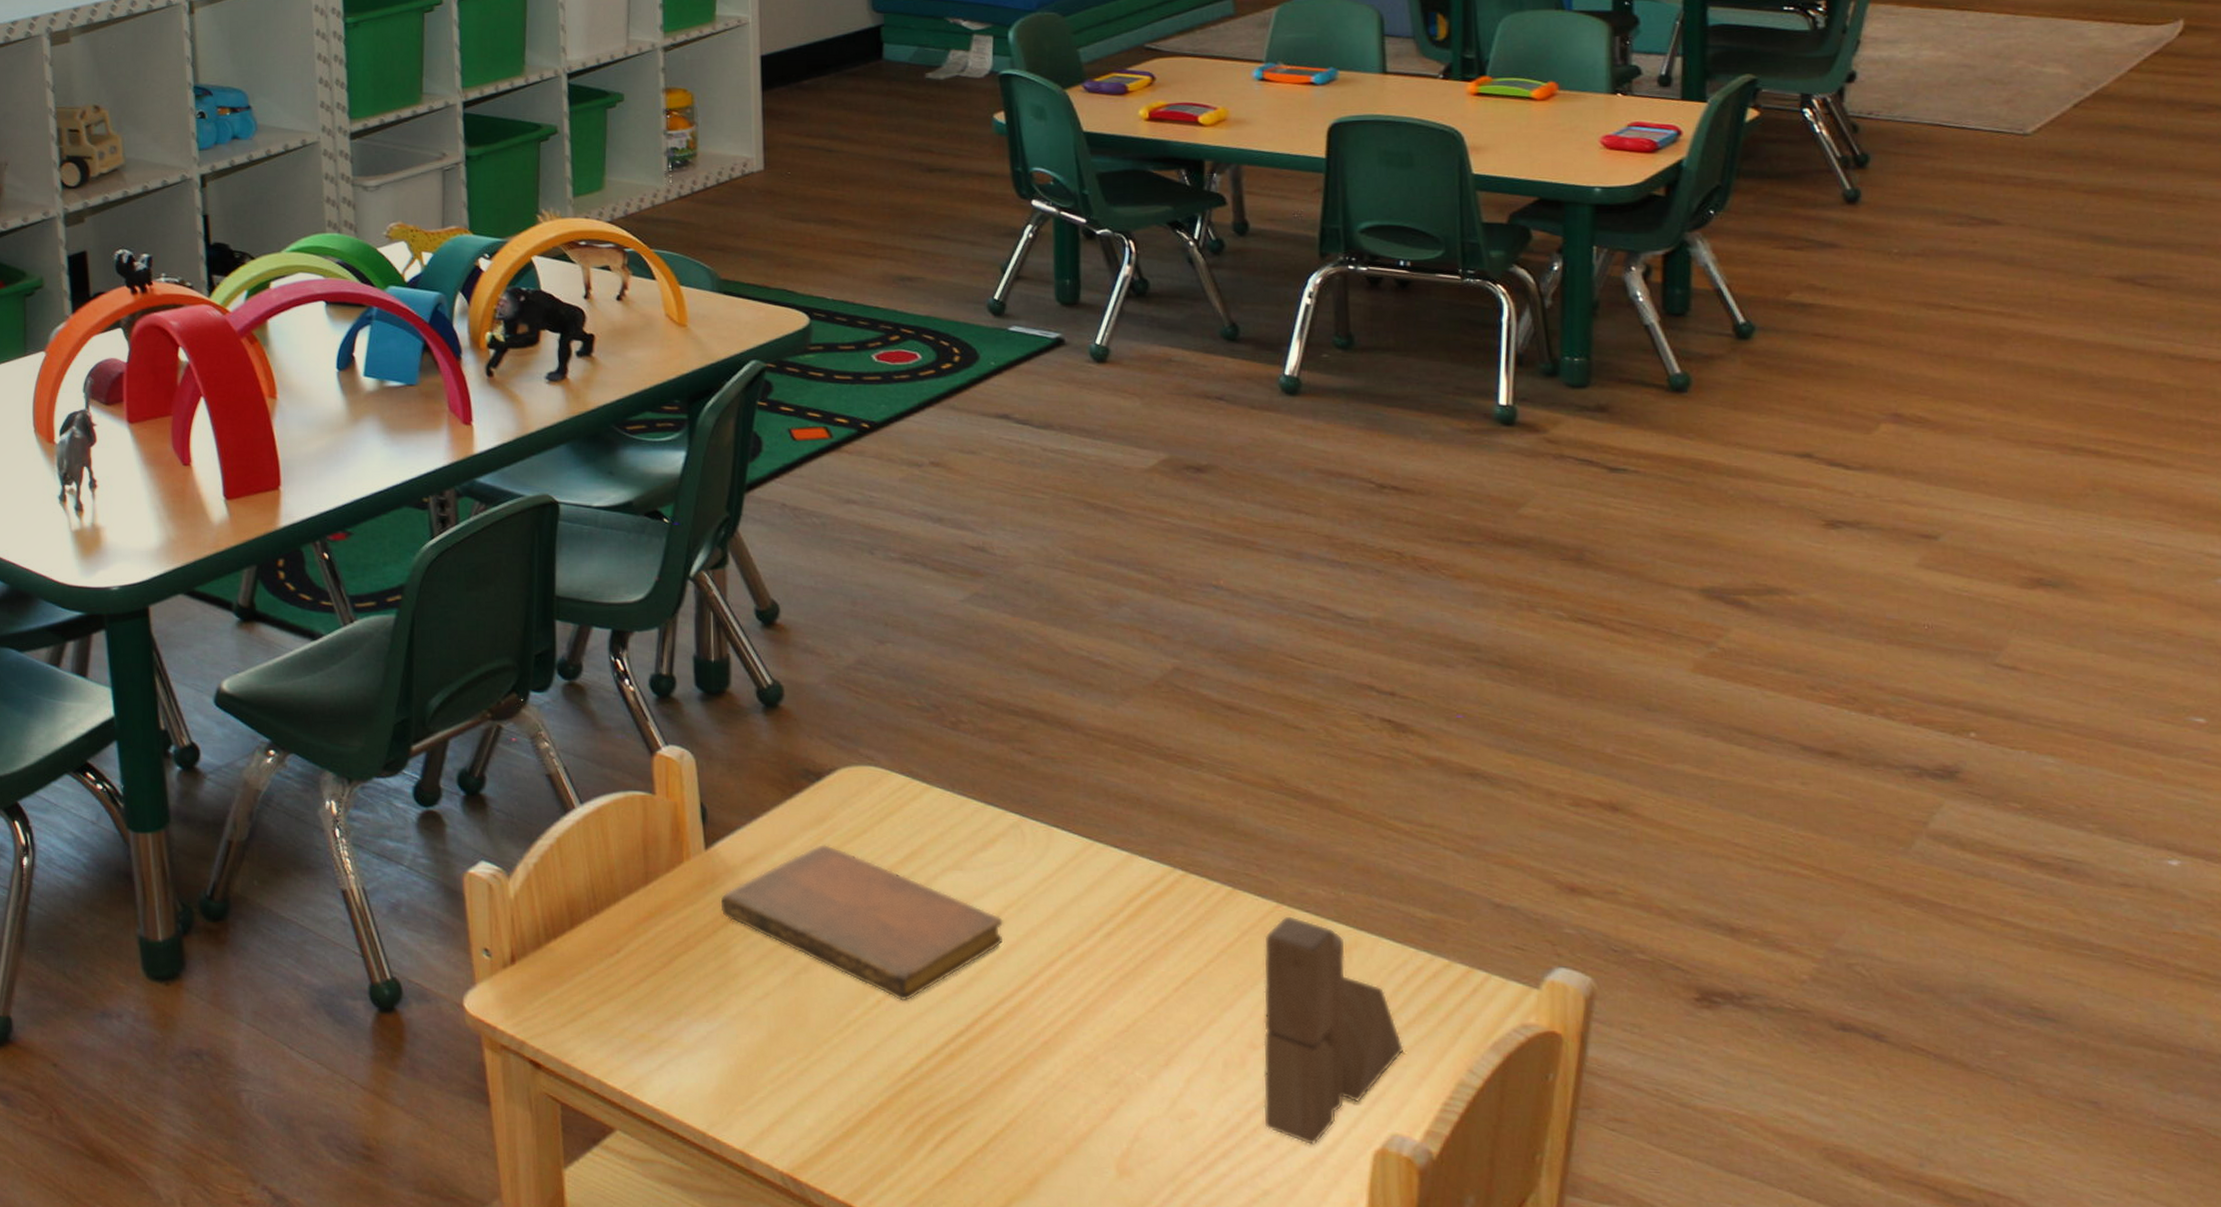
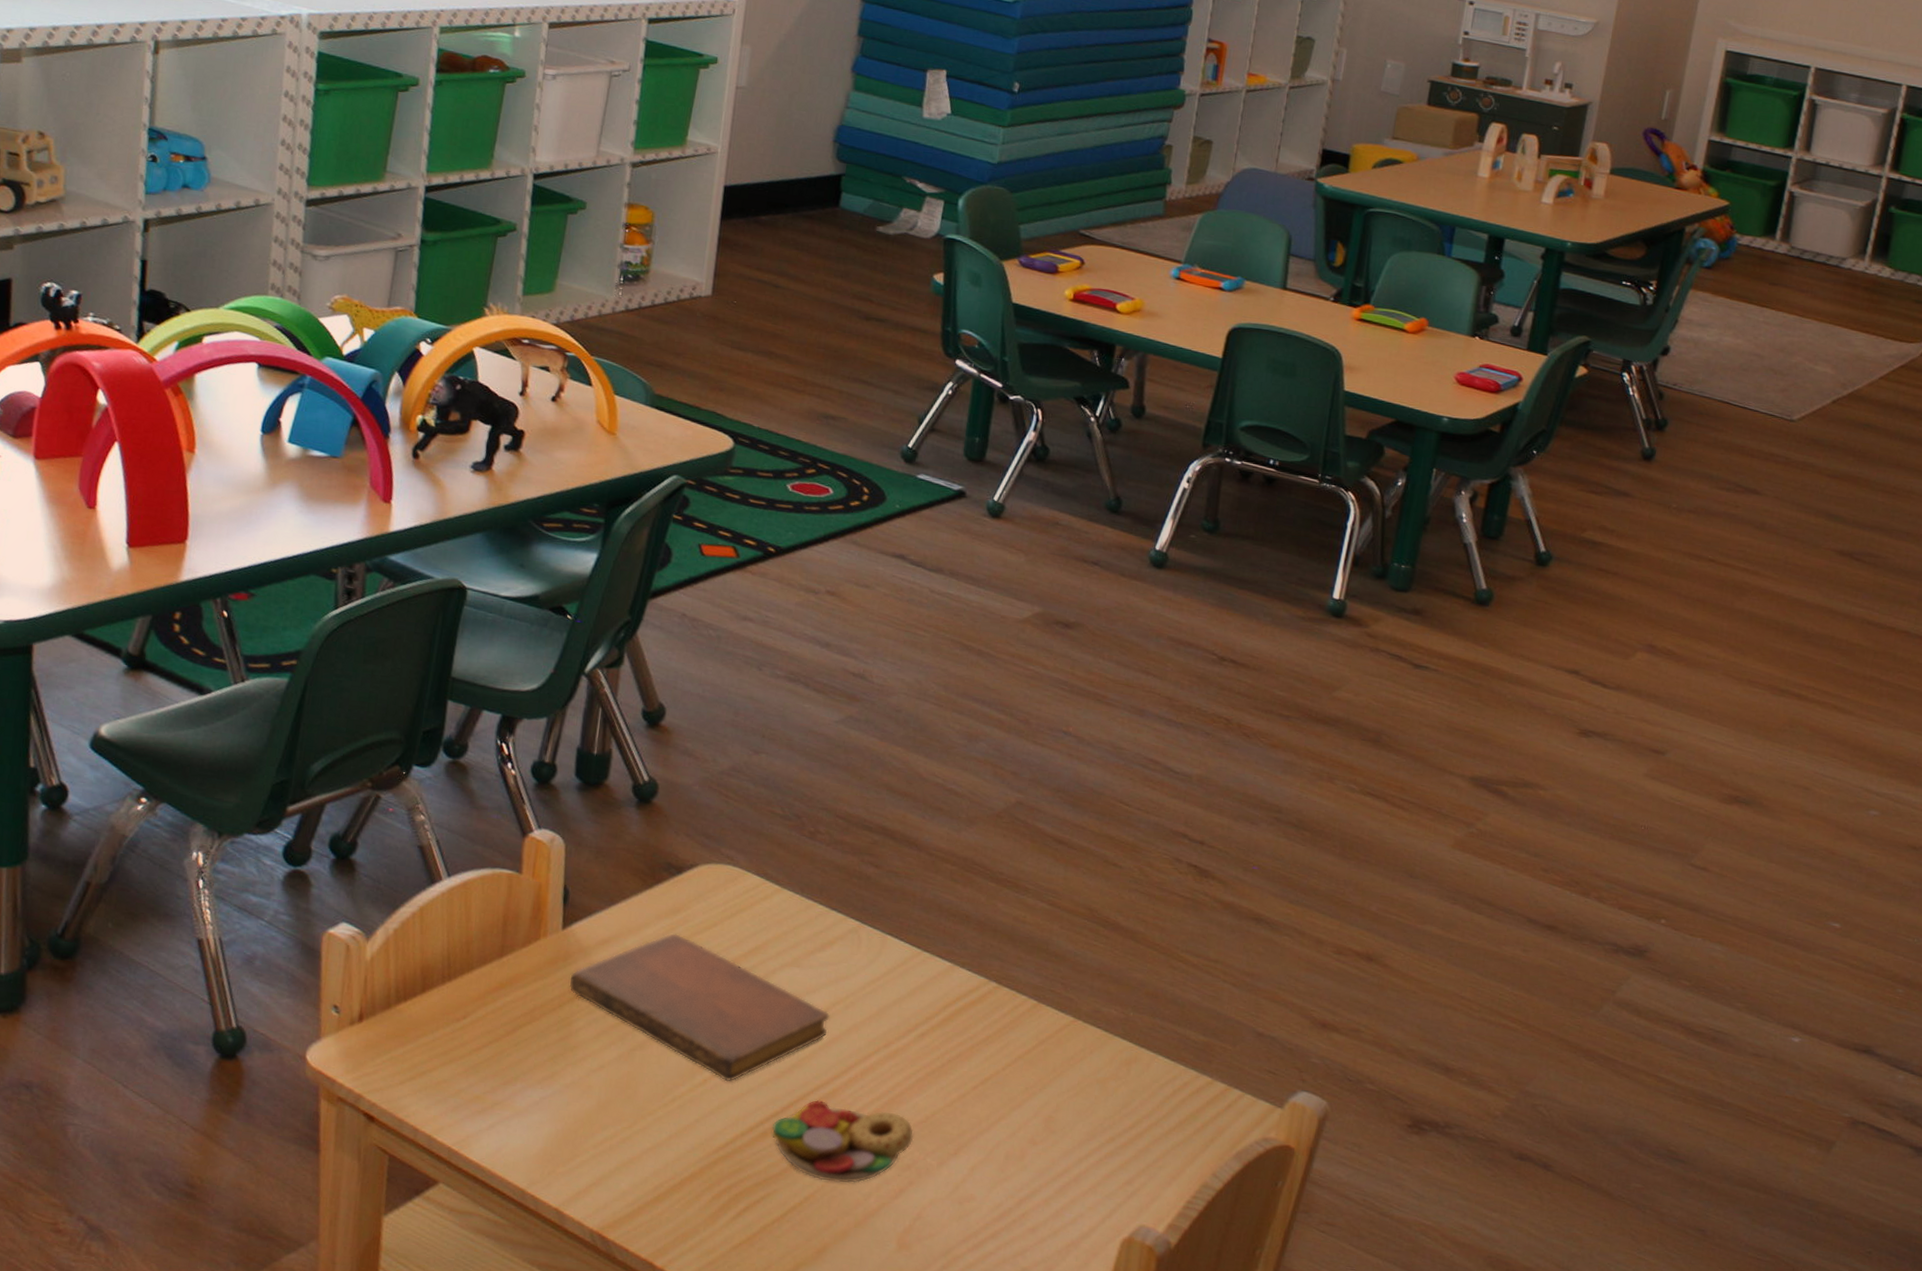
toy food set: none [958,1014,1117,1105] -> present [772,1099,914,1183]
wooden block set: present [1263,916,1404,1145] -> none [1032,1030,1162,1231]

